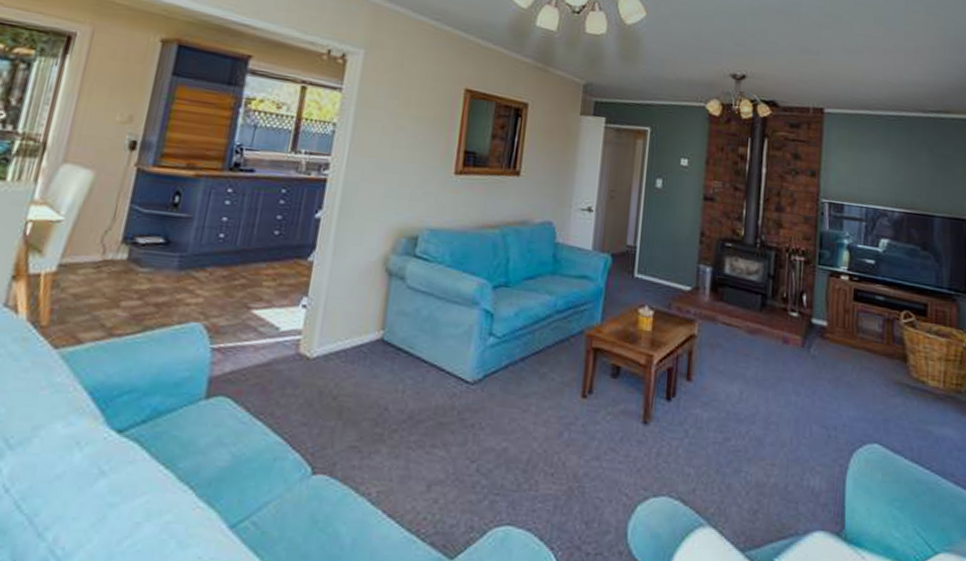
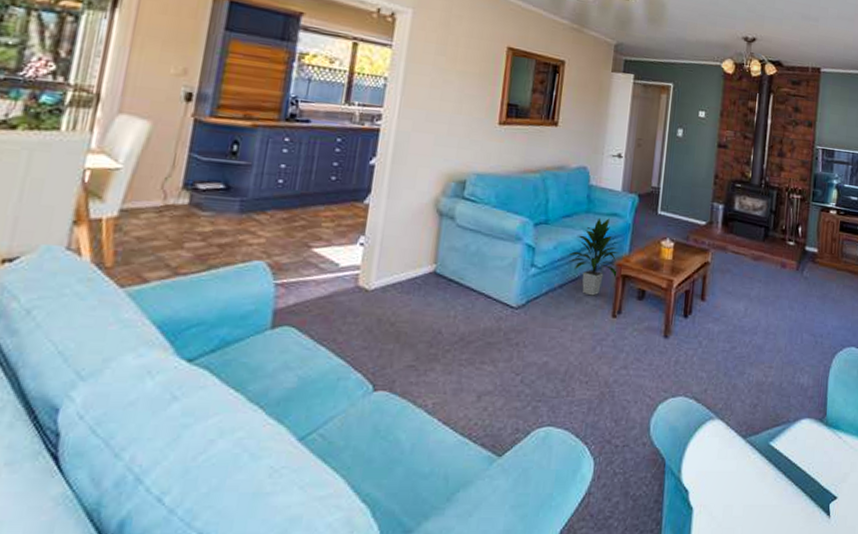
indoor plant: none [531,280,590,372] -> present [568,217,619,296]

